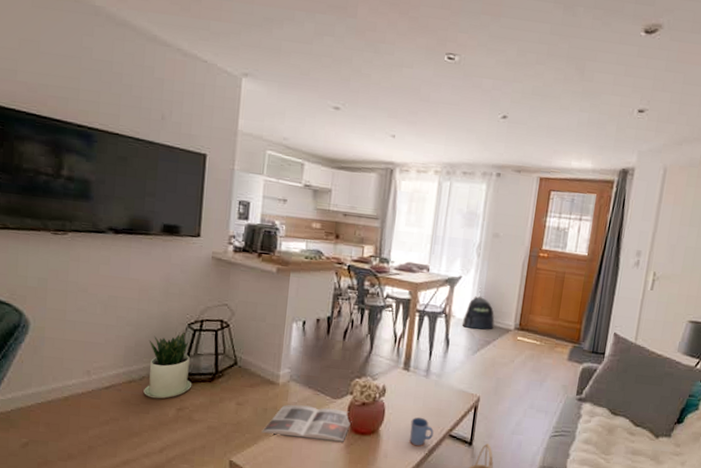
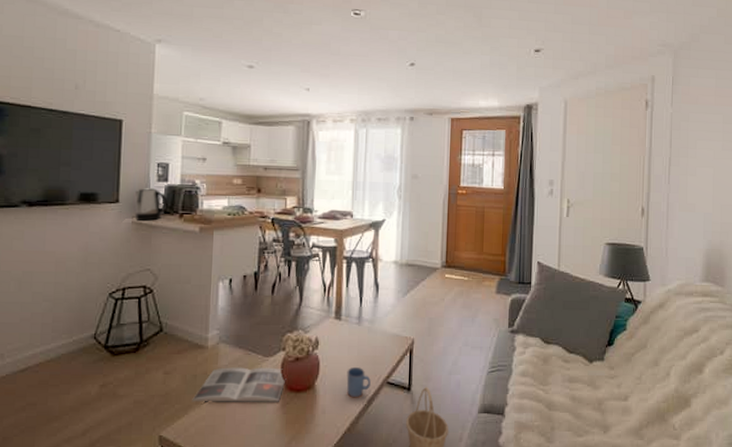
planter: present [143,332,192,399] -> none [63,303,116,377]
kettle: none [215,224,247,257] -> present [135,187,168,221]
backpack: present [463,296,495,331] -> none [390,238,421,272]

